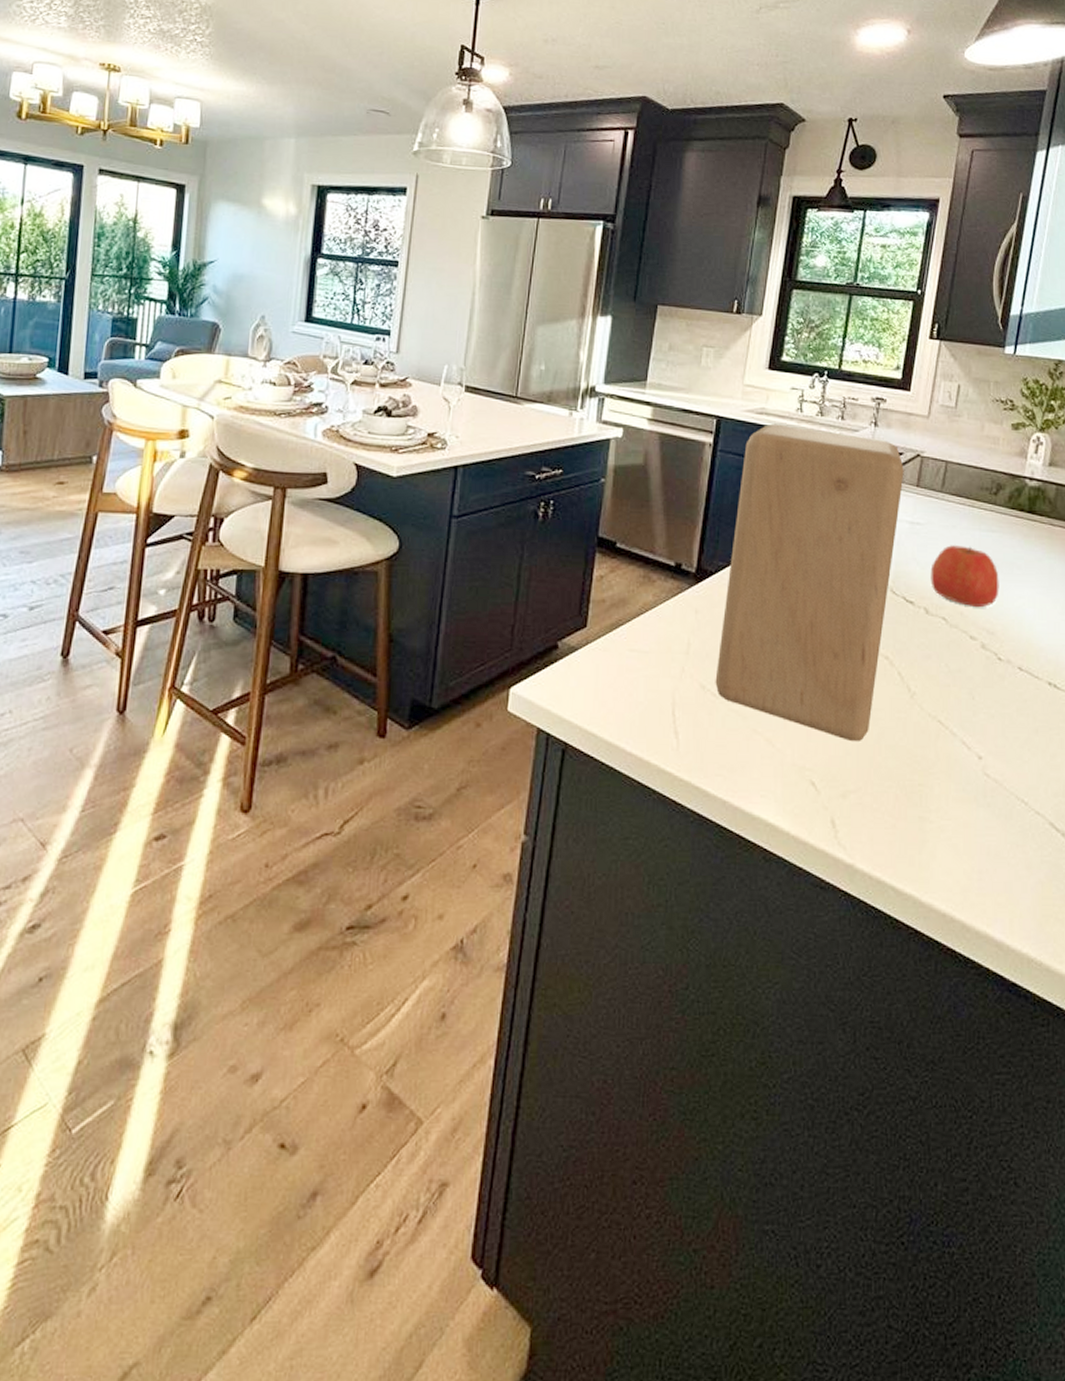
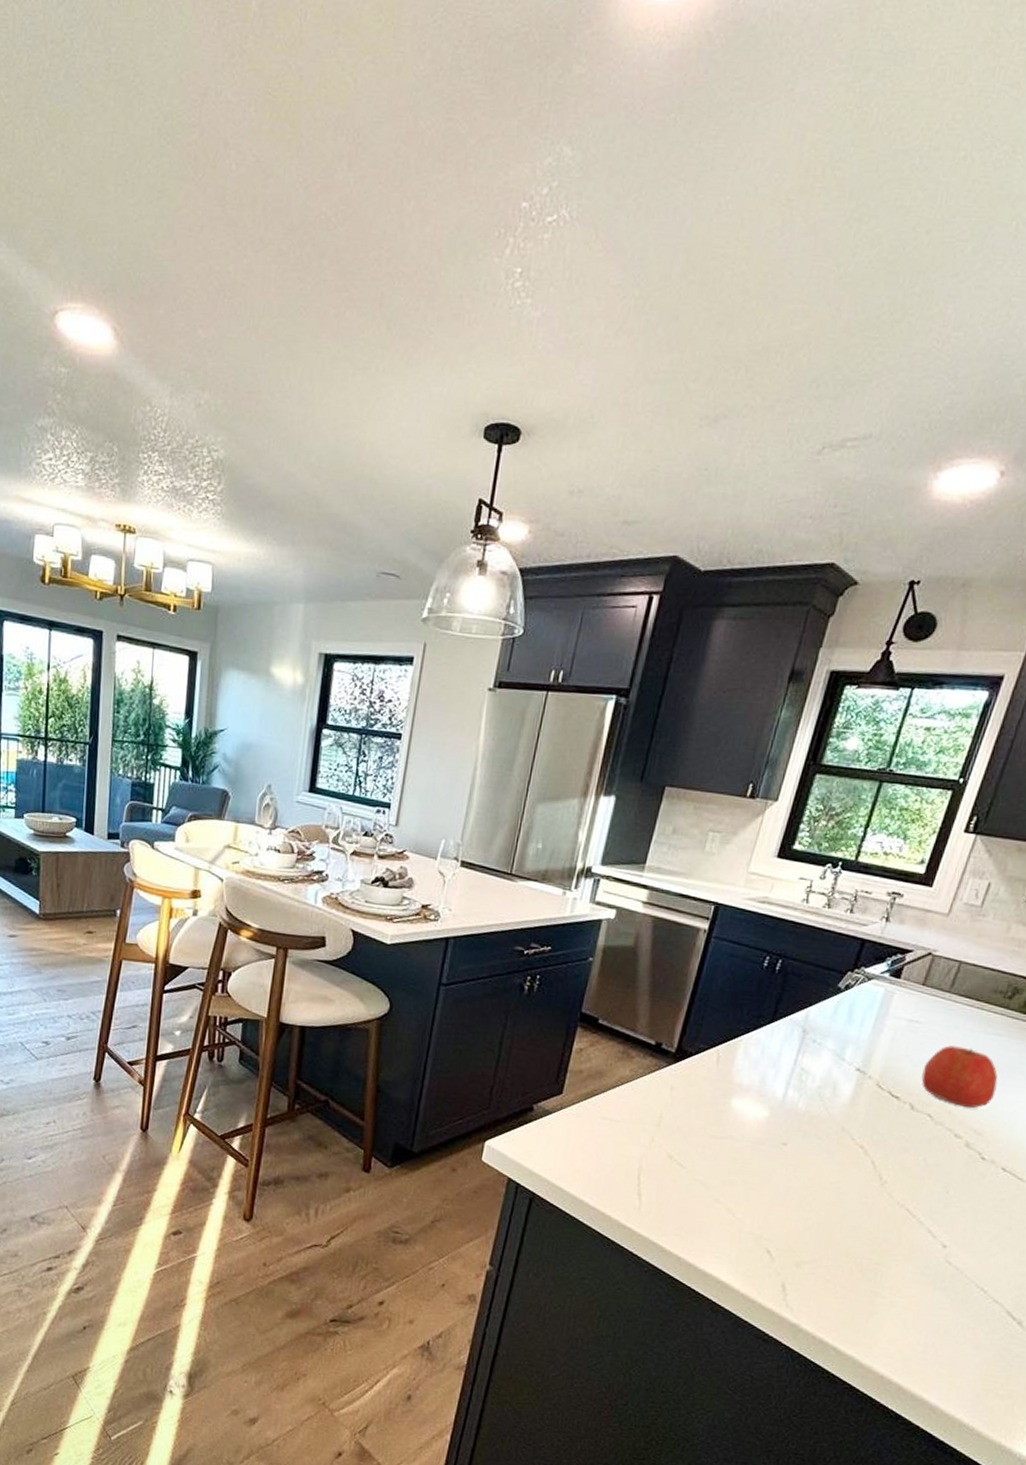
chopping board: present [715,424,904,741] -> none [683,913,912,1220]

